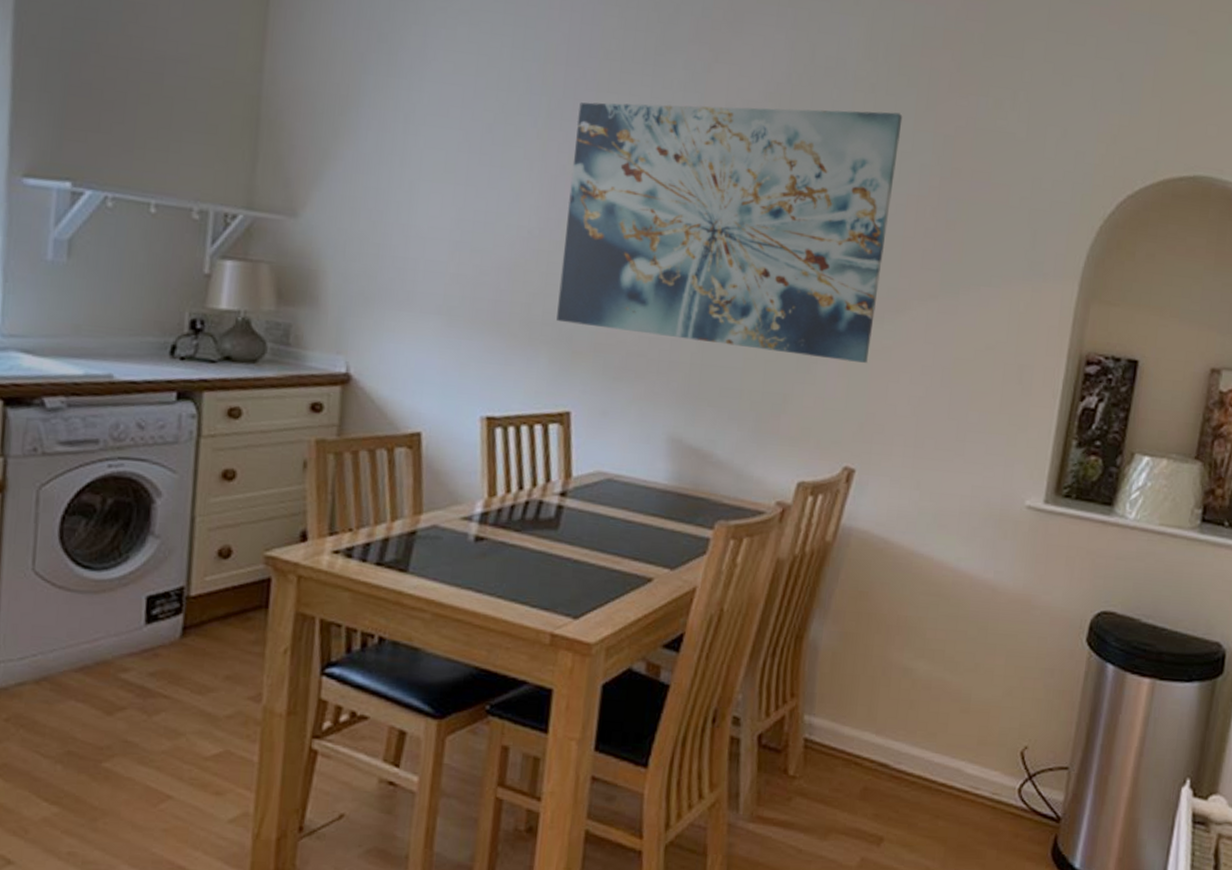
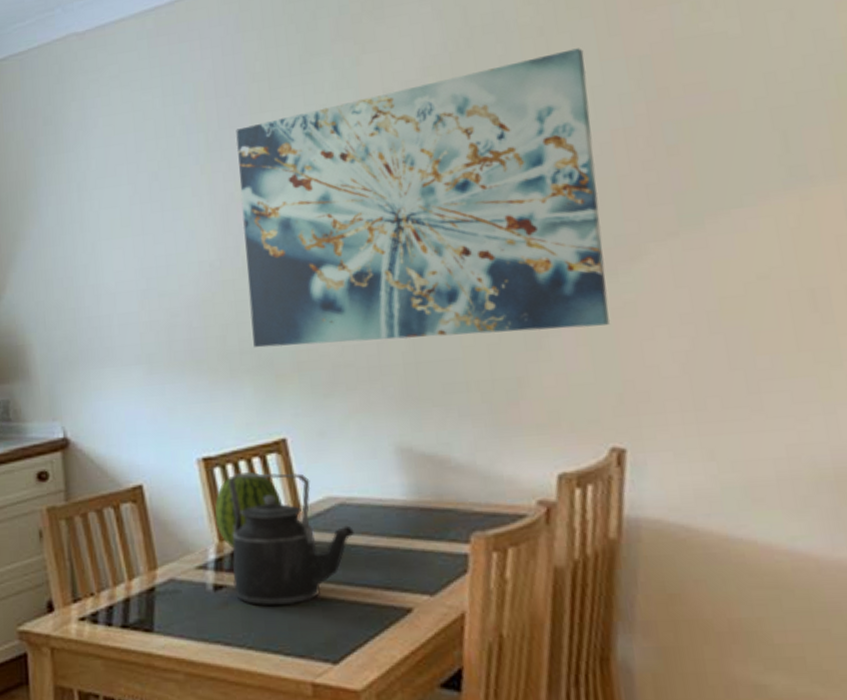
fruit: none [487,436,555,504] -> present [214,471,282,548]
kettle: none [494,437,616,564] -> present [228,473,354,607]

